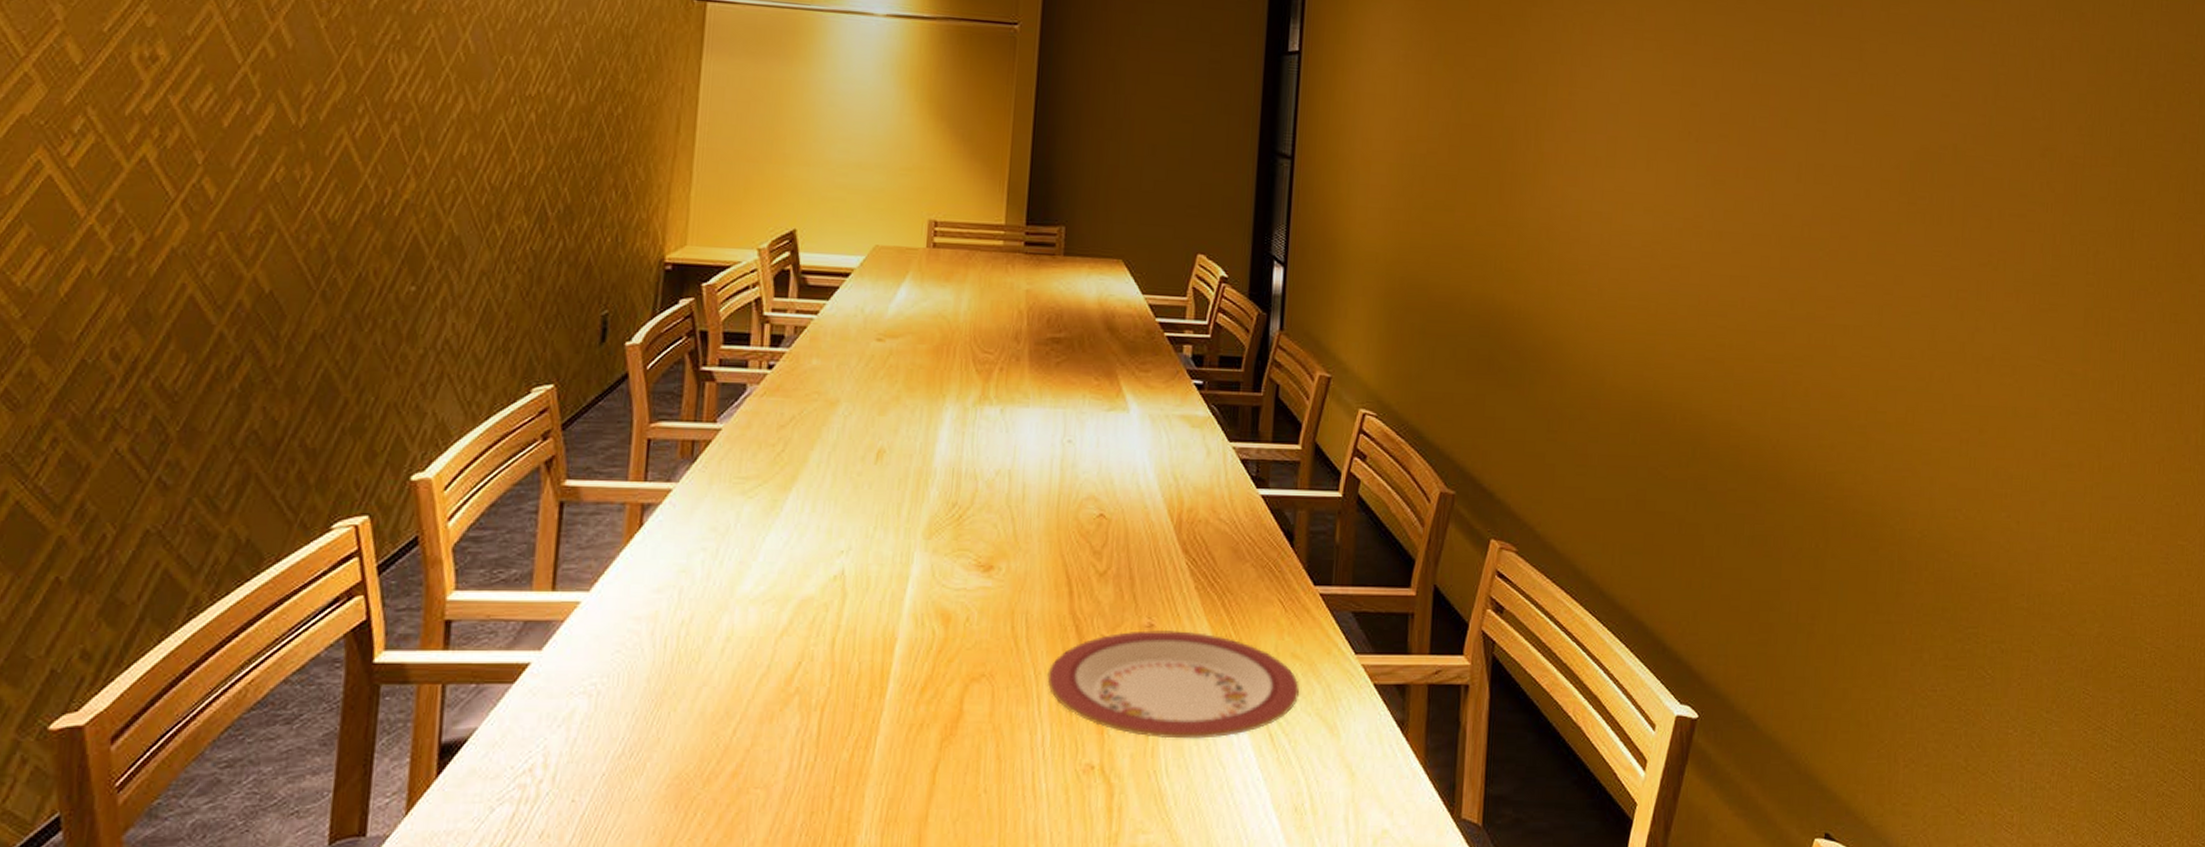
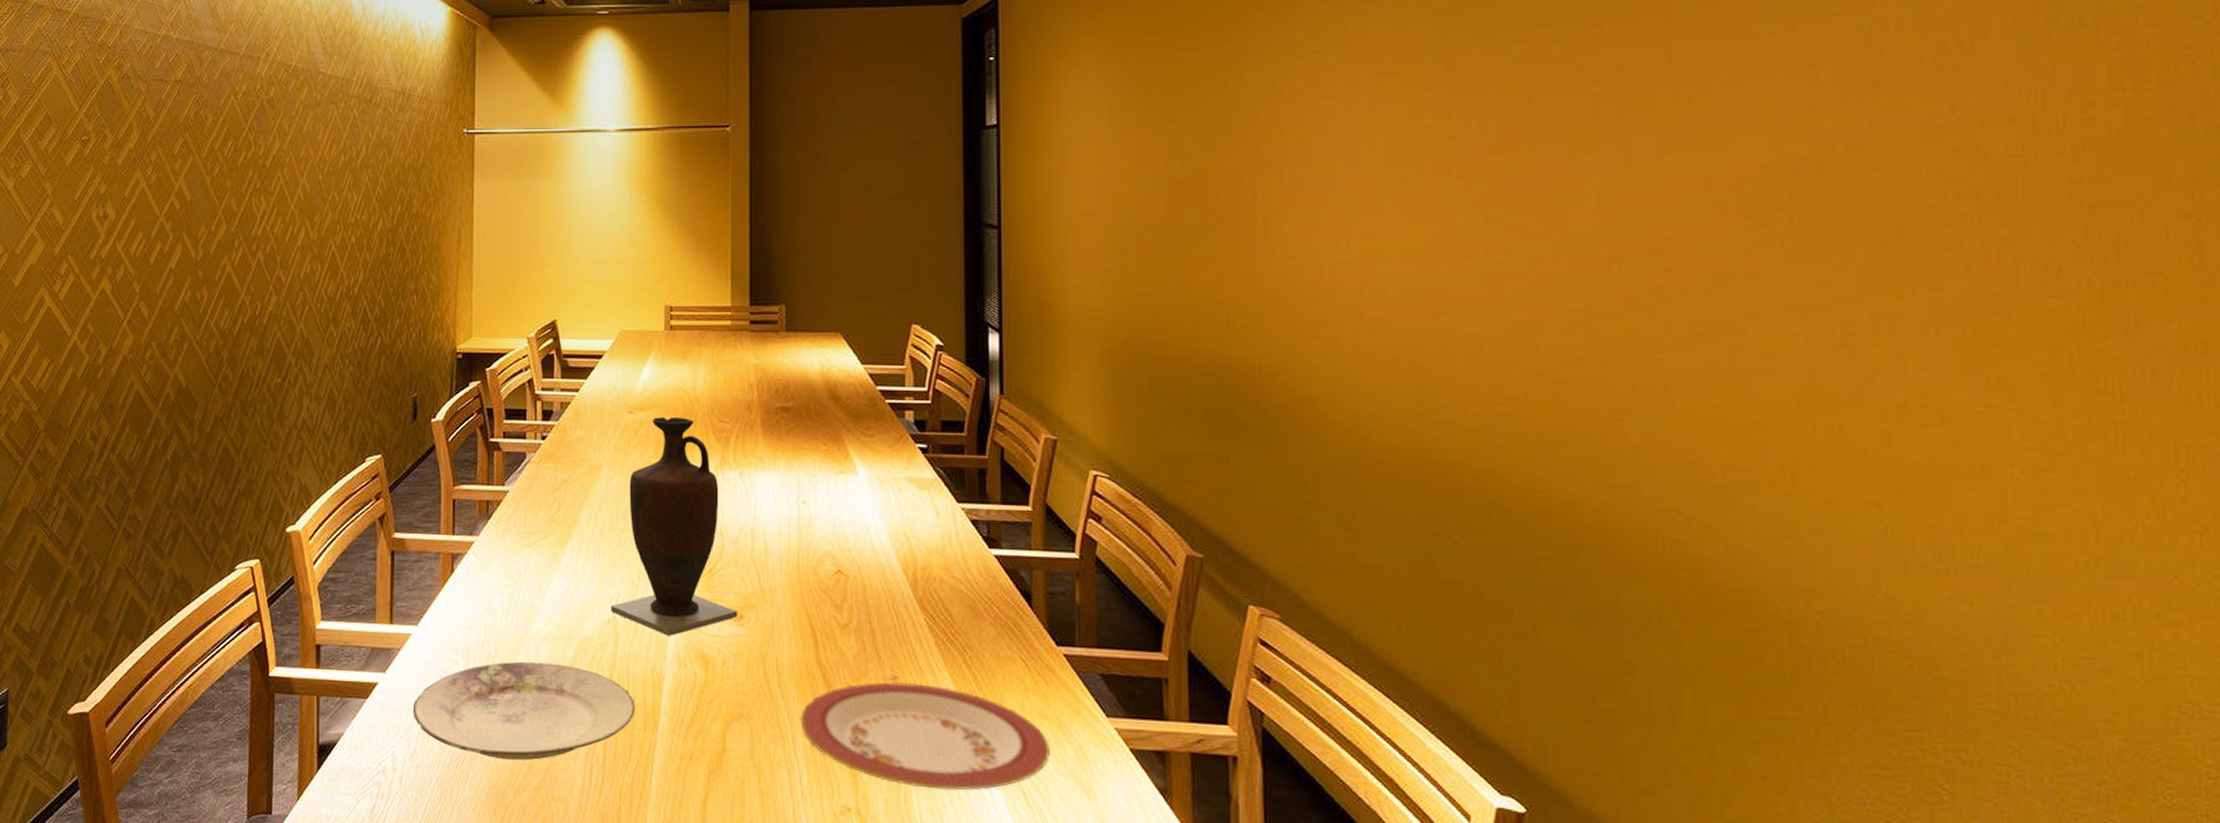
plate: none [575,628,860,744] -> present [412,661,635,761]
vase: none [838,346,987,592] -> present [610,417,738,636]

